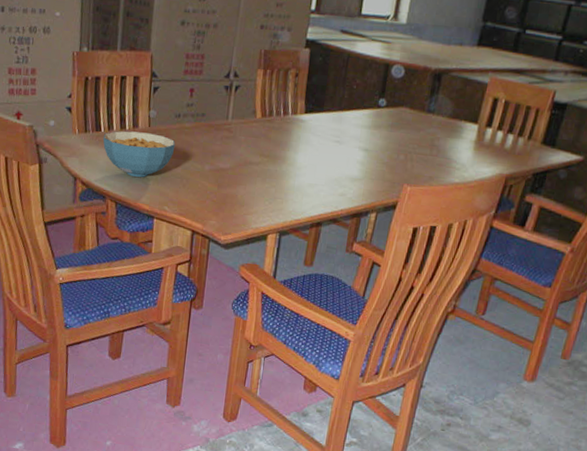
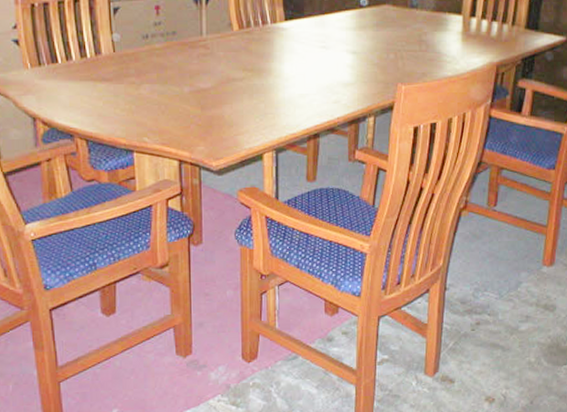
cereal bowl: present [103,131,176,177] -> none [61,59,147,109]

